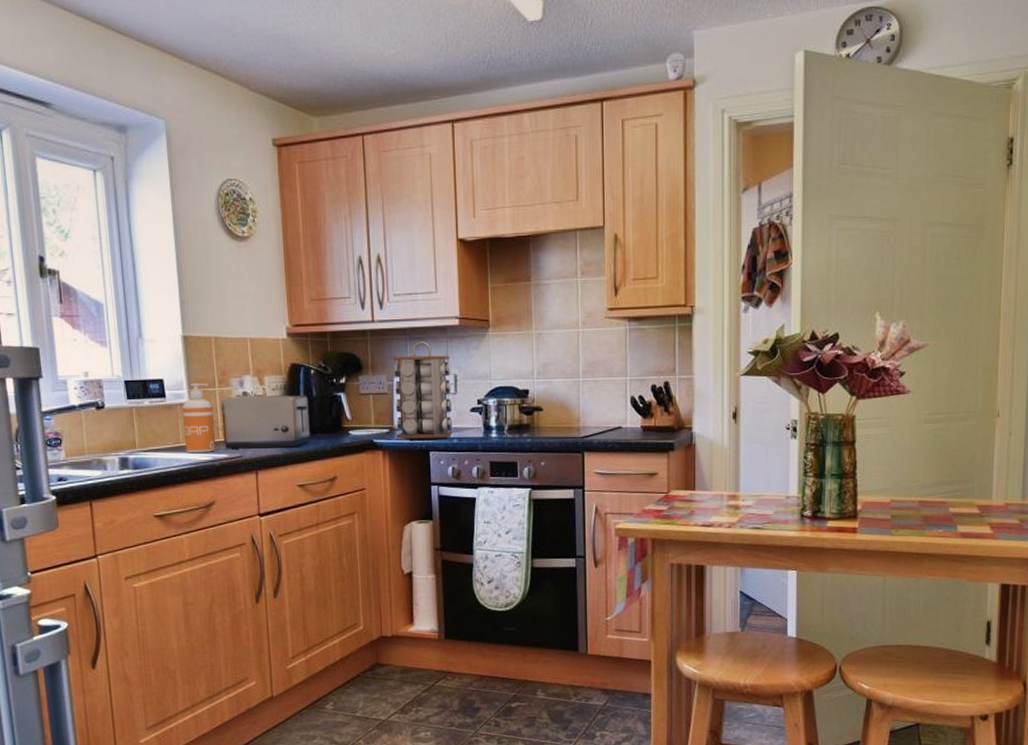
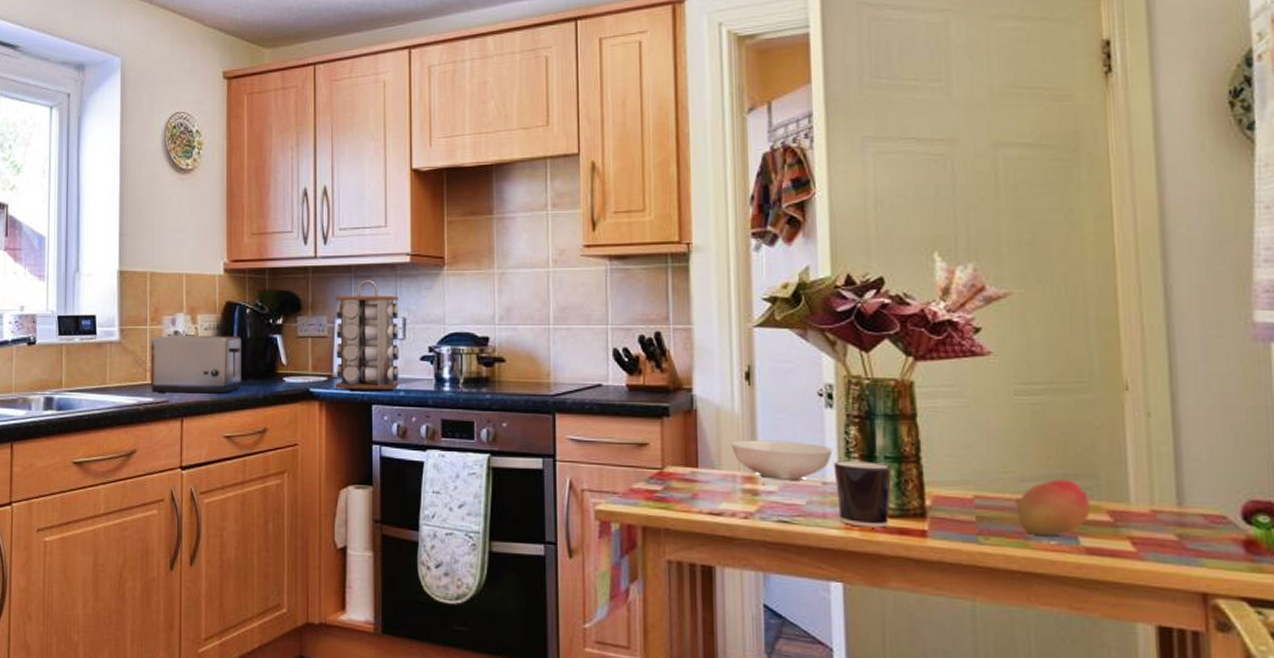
soap dispenser: present [182,383,216,453] -> none [111,320,142,395]
bowl: none [720,466,795,496] -> present [730,440,833,480]
mug: none [794,479,835,529] -> present [833,461,892,528]
fruit: none [918,484,967,527] -> present [1017,479,1091,537]

